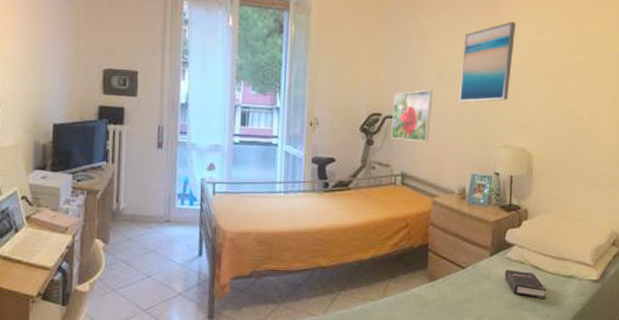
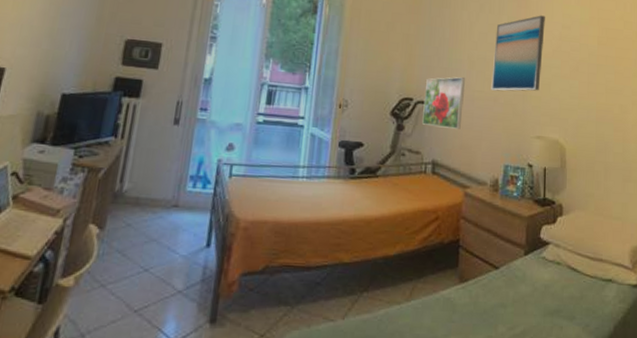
hardback book: present [504,270,547,300] -> none [540,271,585,306]

